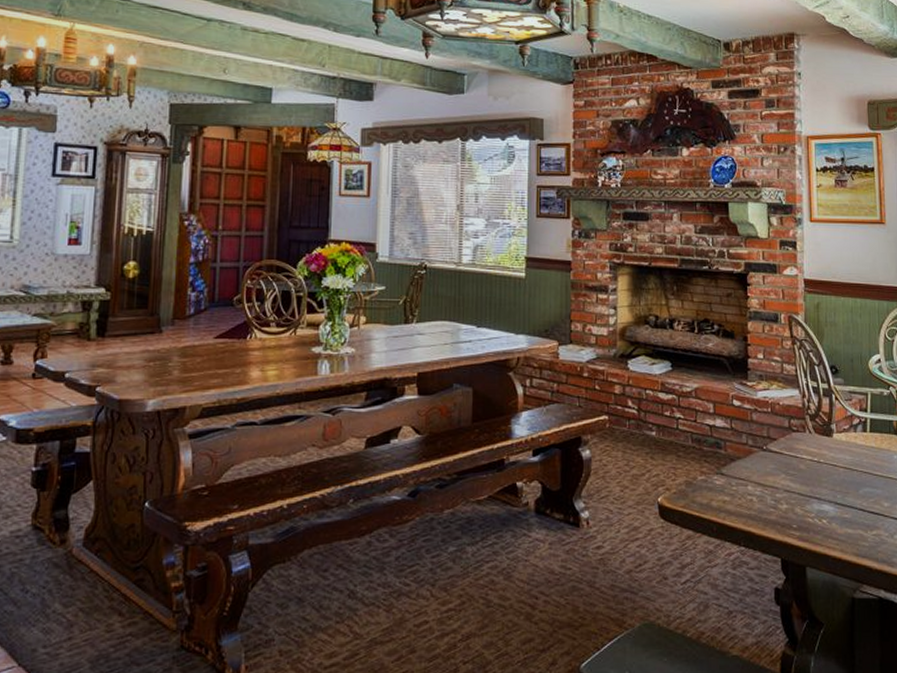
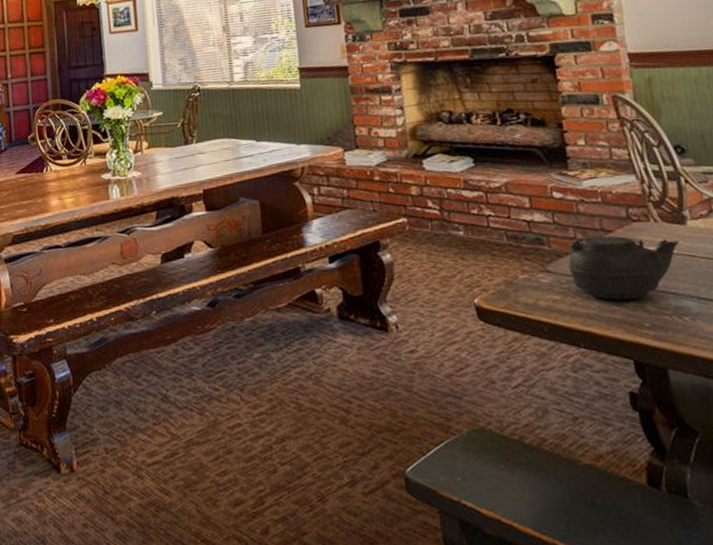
teapot: none [738,443,826,503] -> present [567,235,680,300]

